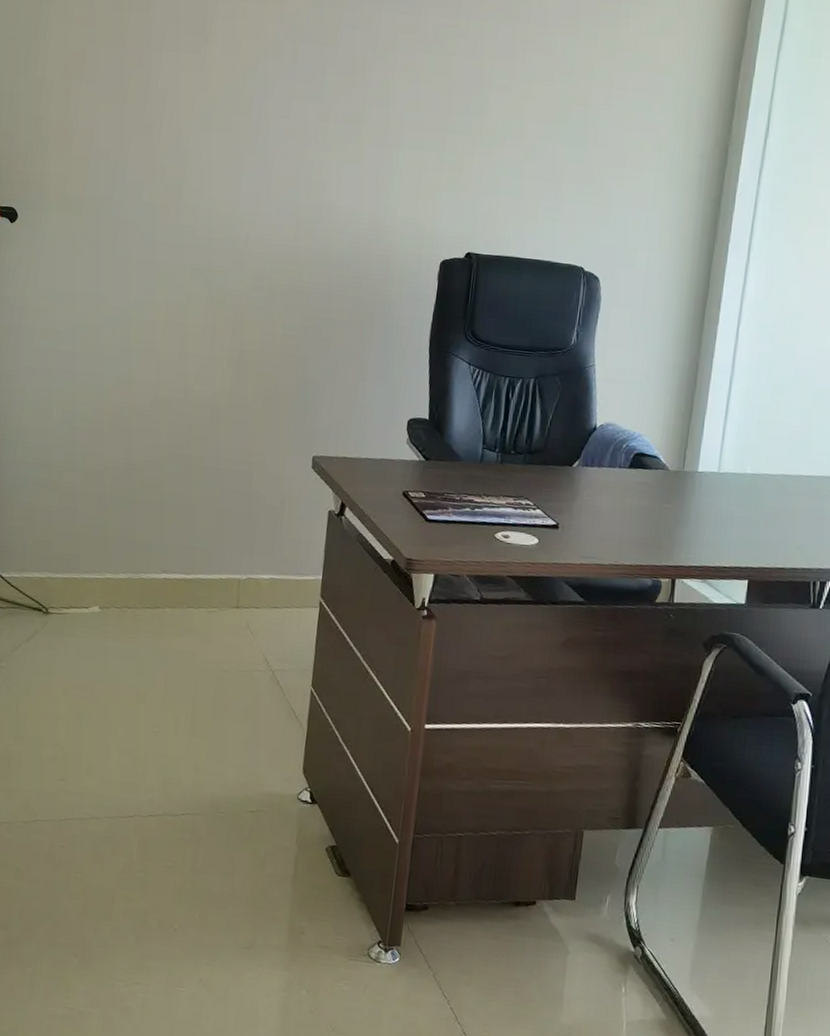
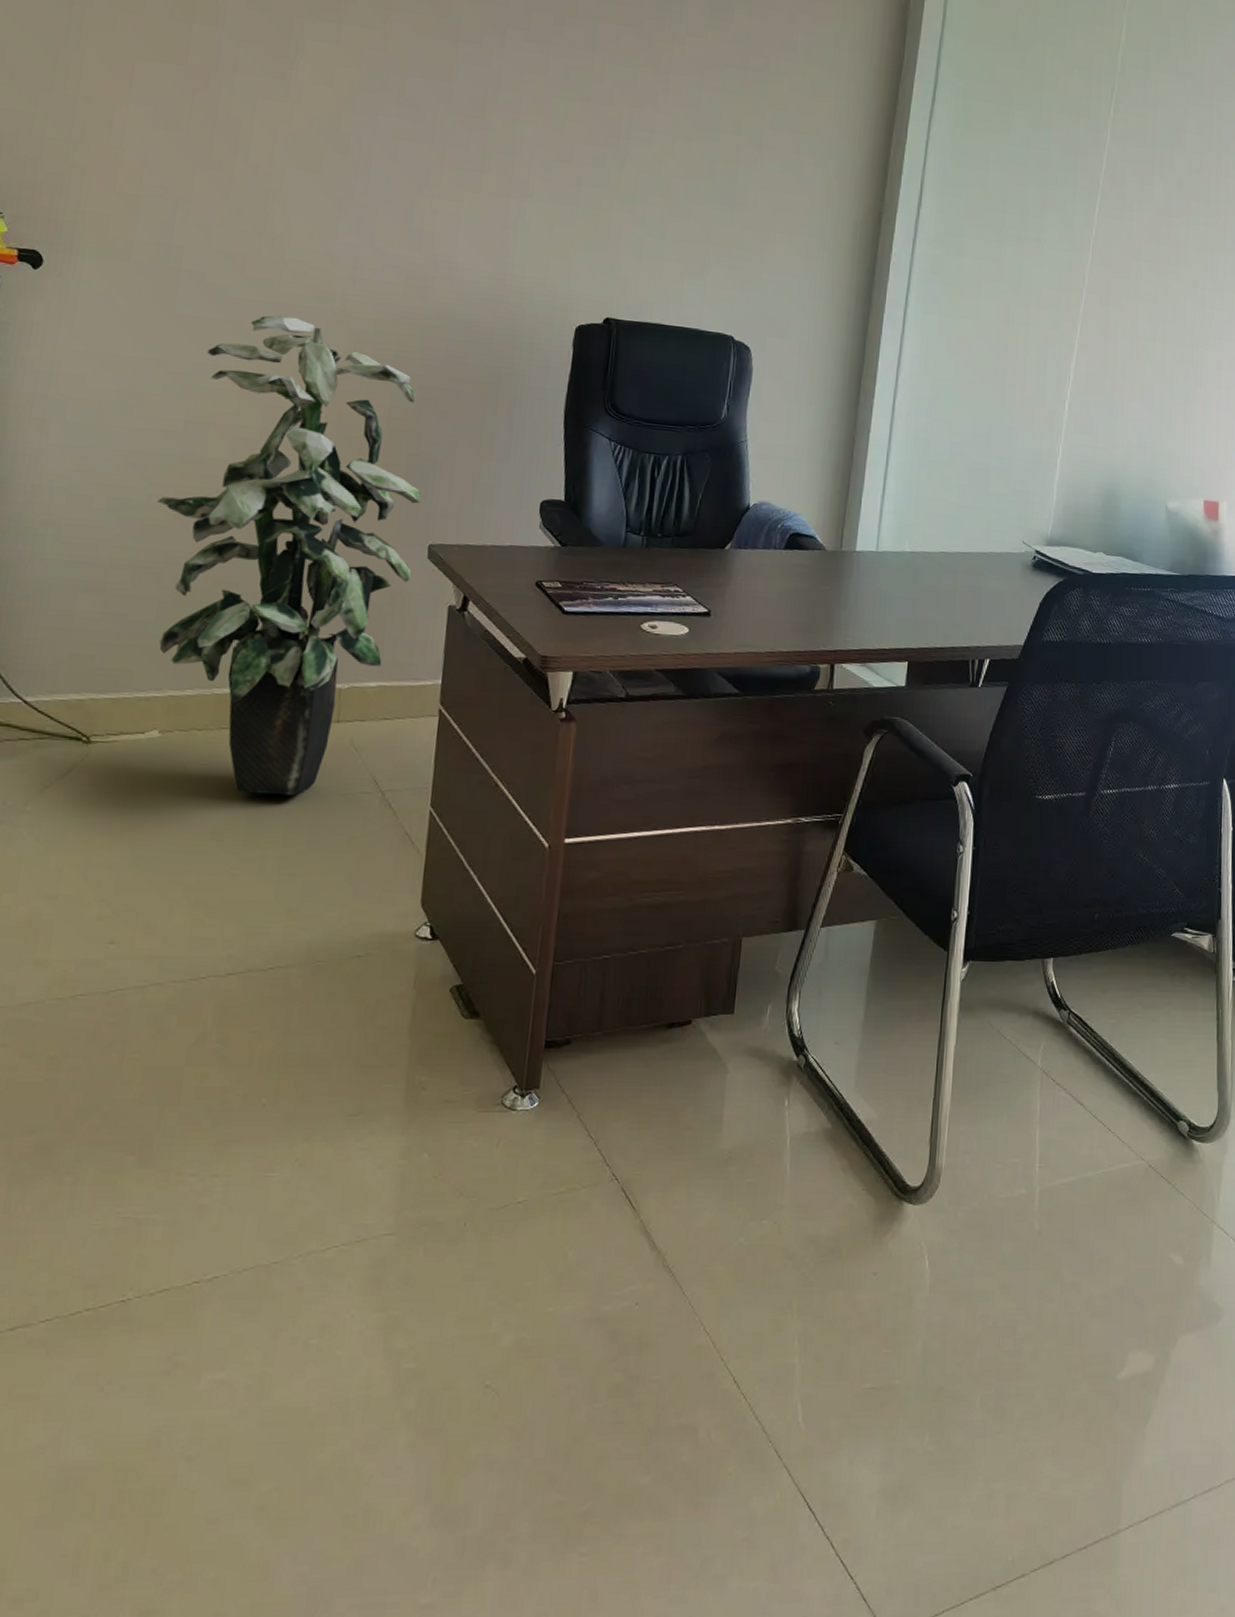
indoor plant: none [100,256,307,669] -> present [157,315,421,796]

